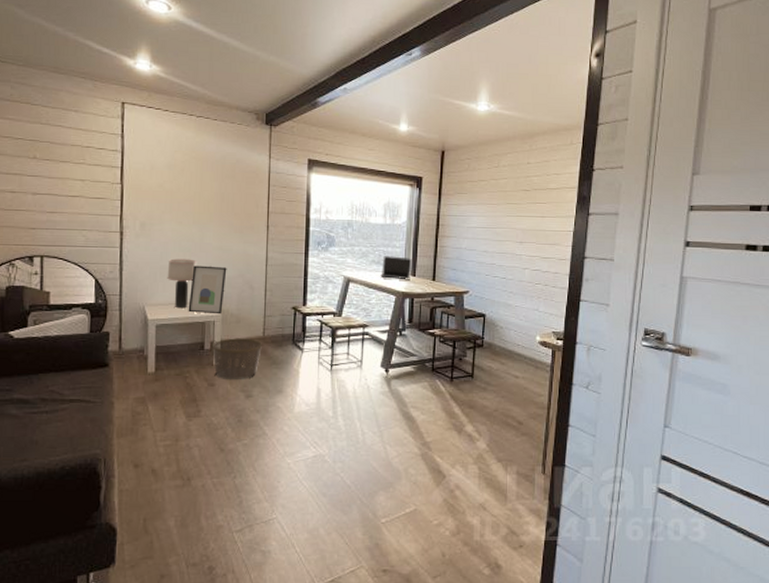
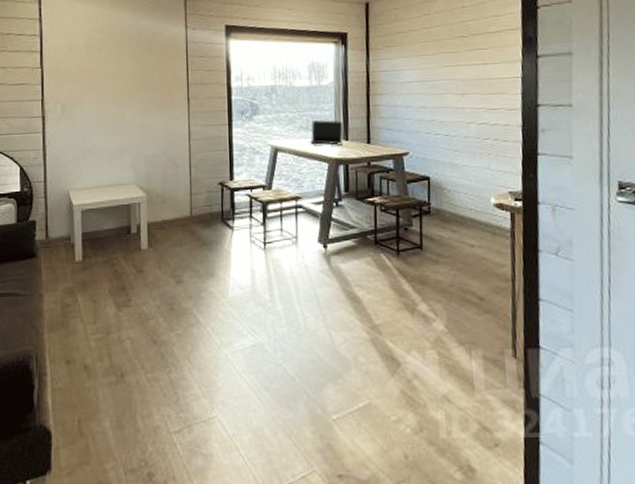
table lamp: present [167,258,198,309] -> none [90,139,119,192]
picture frame: present [188,265,227,315] -> none [112,145,150,196]
basket: present [211,338,263,379] -> none [138,219,191,264]

